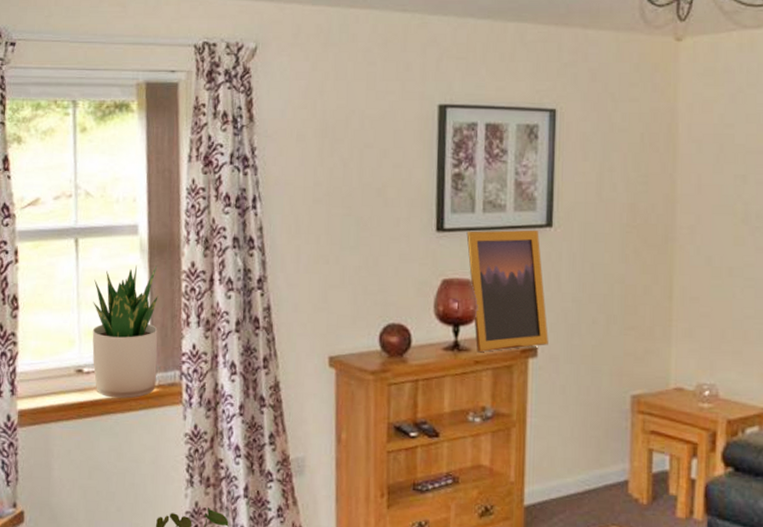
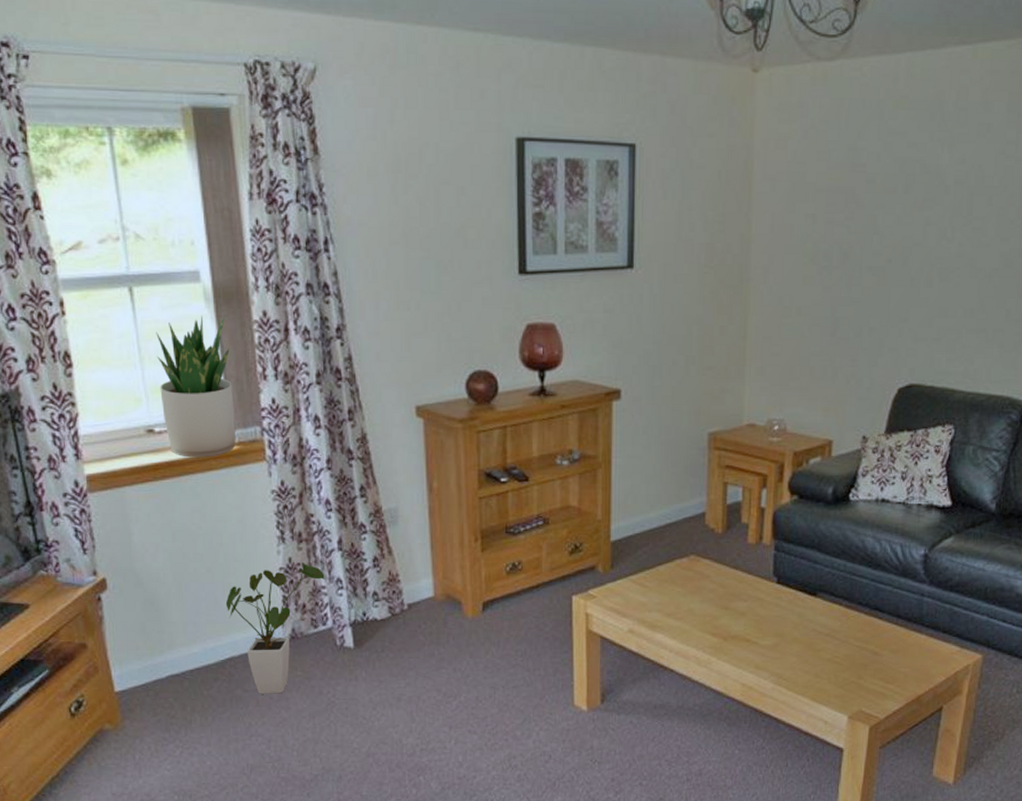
picture frame: present [466,229,548,352] -> none [549,271,631,396]

